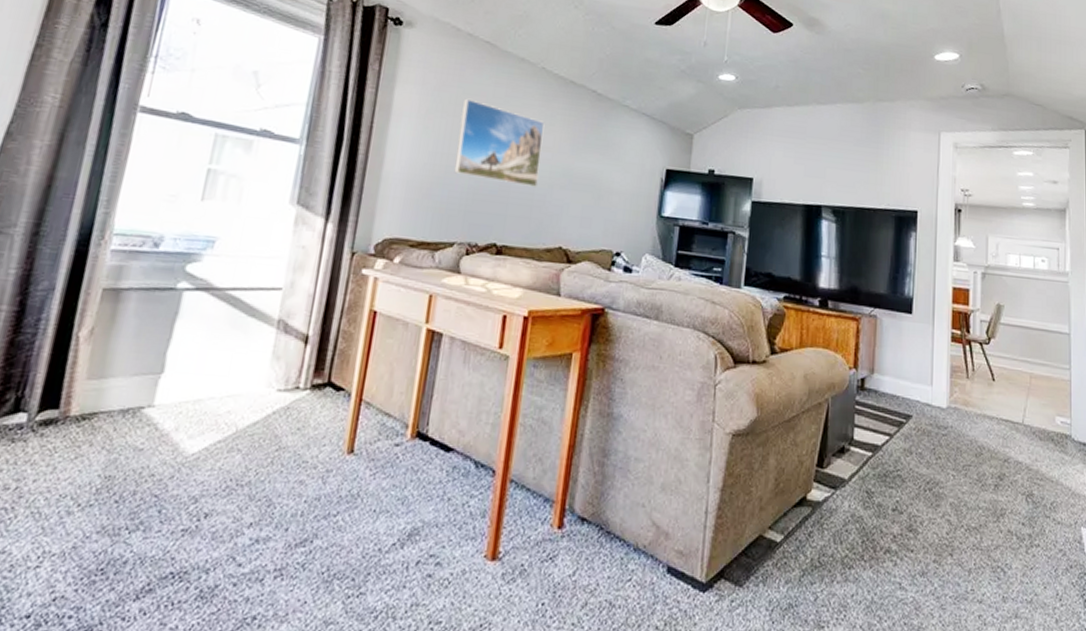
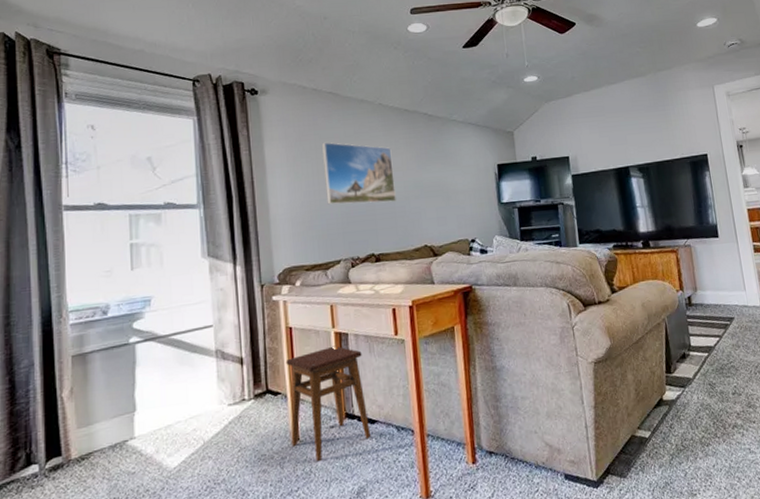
stool: none [342,345,454,484] -> present [286,345,370,461]

